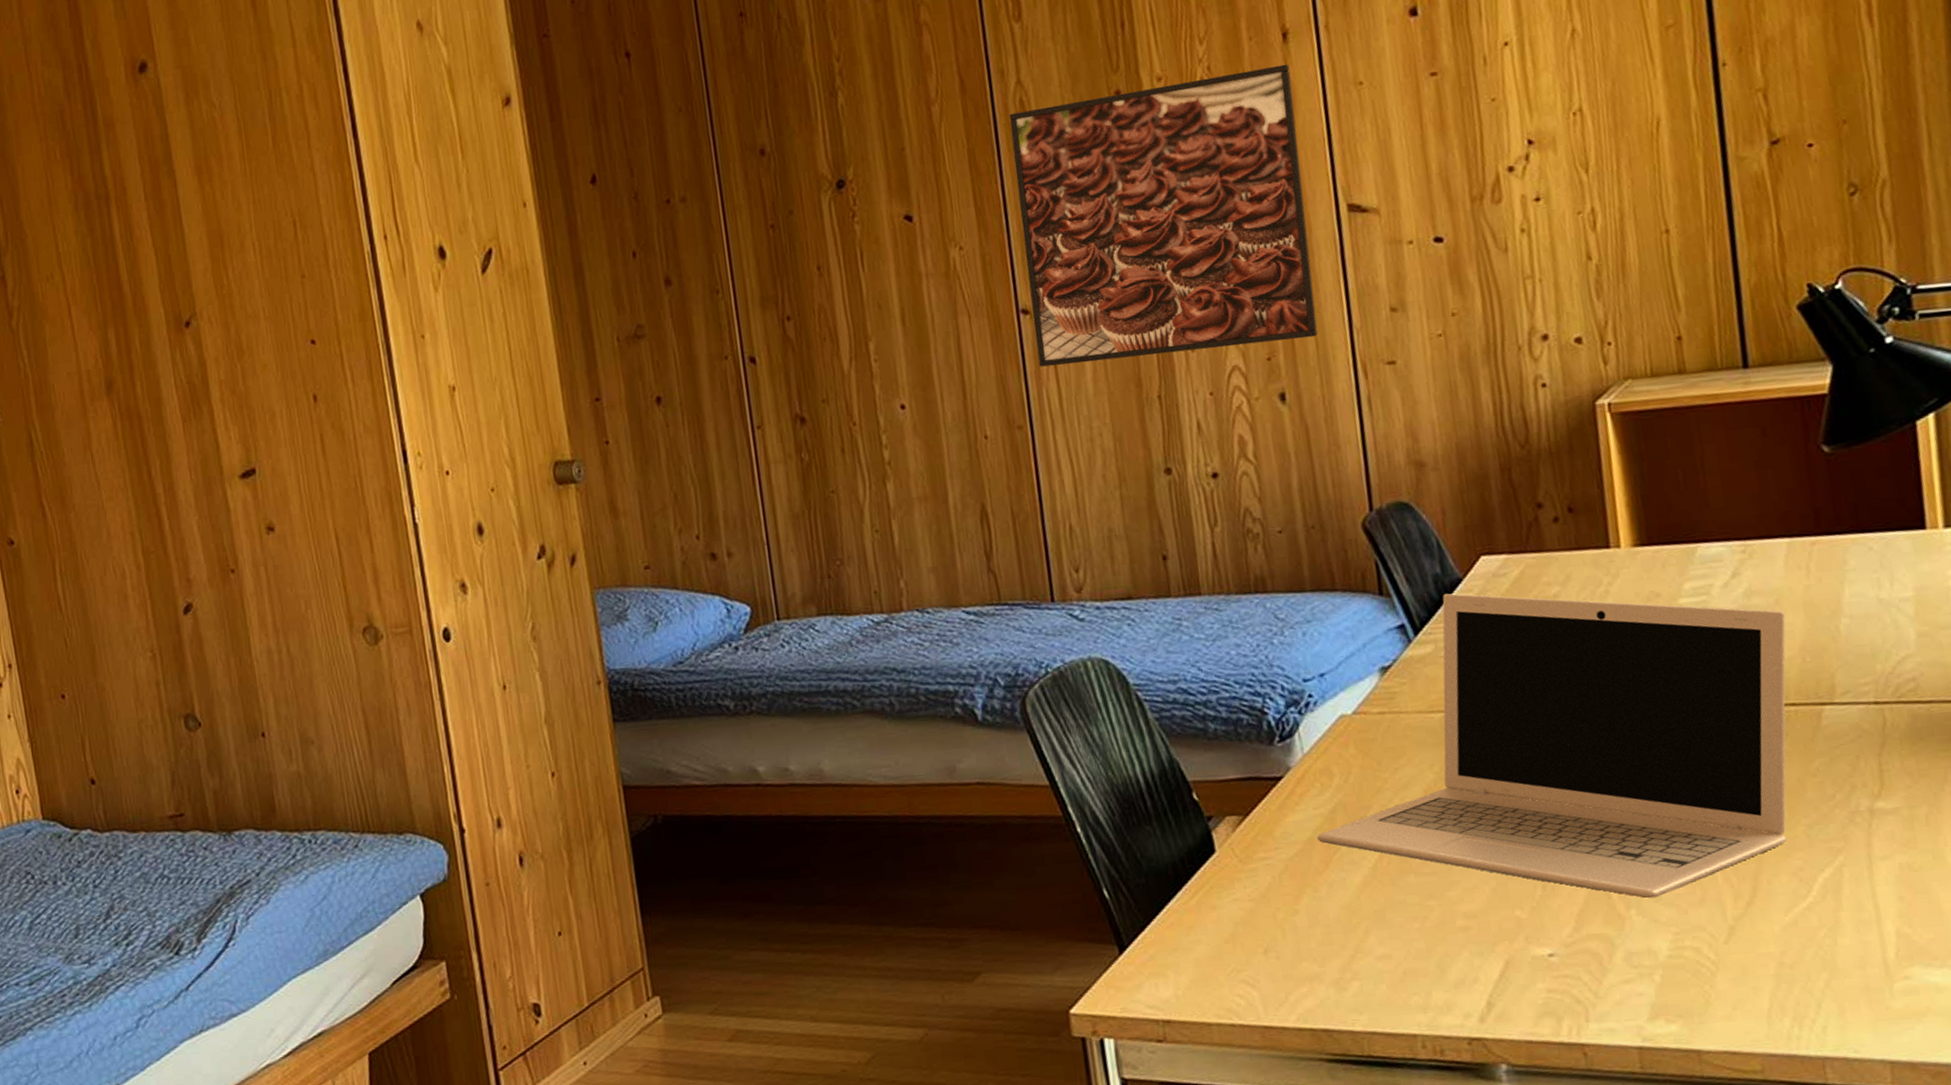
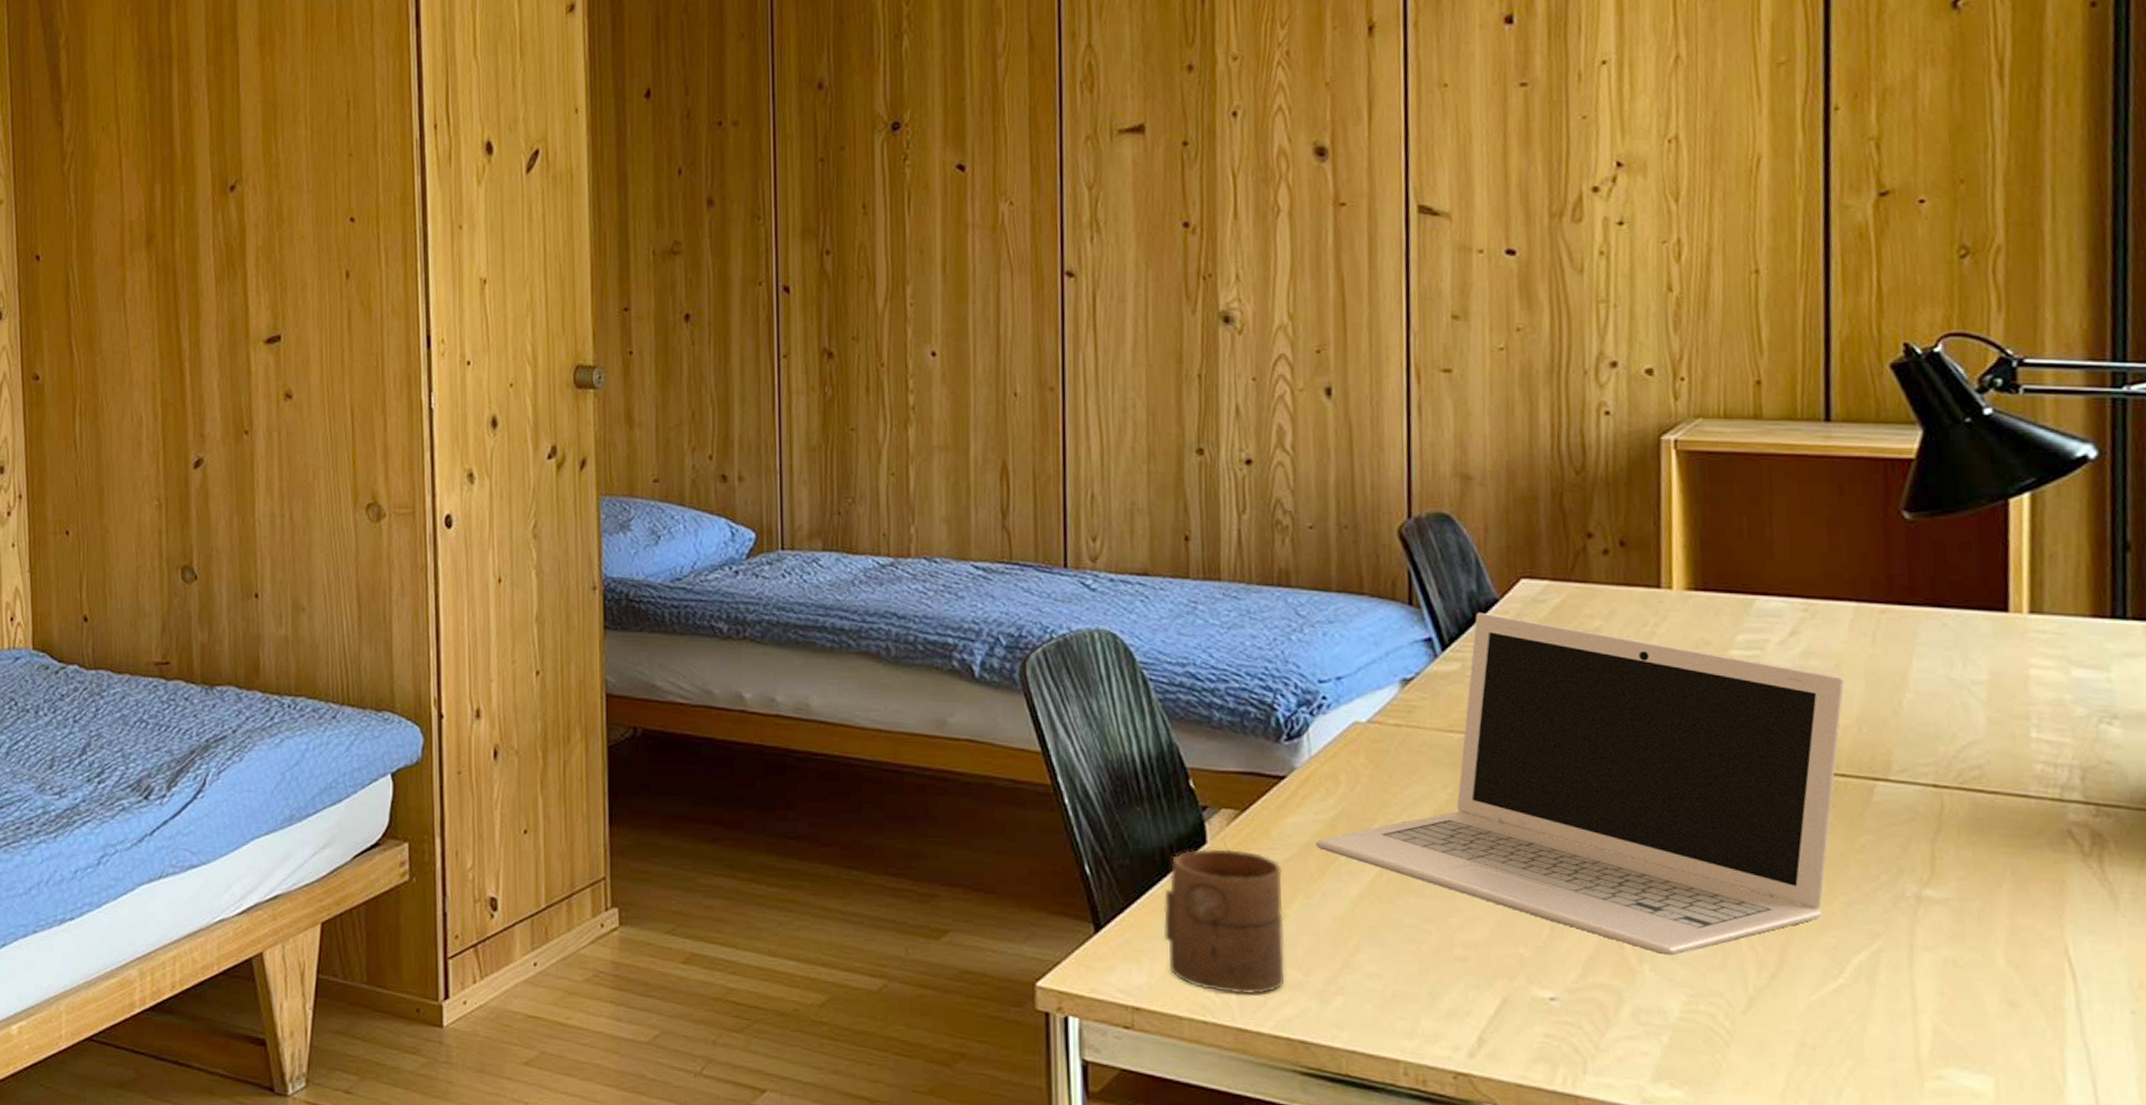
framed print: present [1009,64,1318,367] -> none [1075,57,1373,335]
cup: none [1180,854,1303,994] -> present [1163,849,1285,994]

